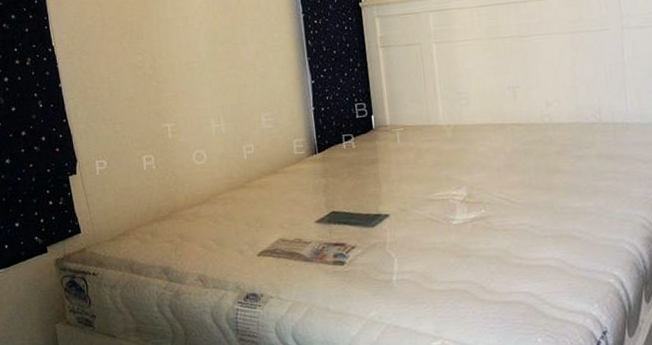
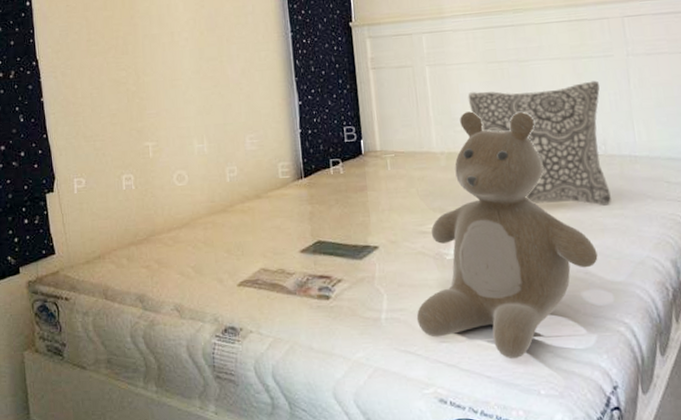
teddy bear: none [425,85,592,312] -> present [416,111,598,360]
pillow: none [472,53,605,170] -> present [468,80,611,205]

